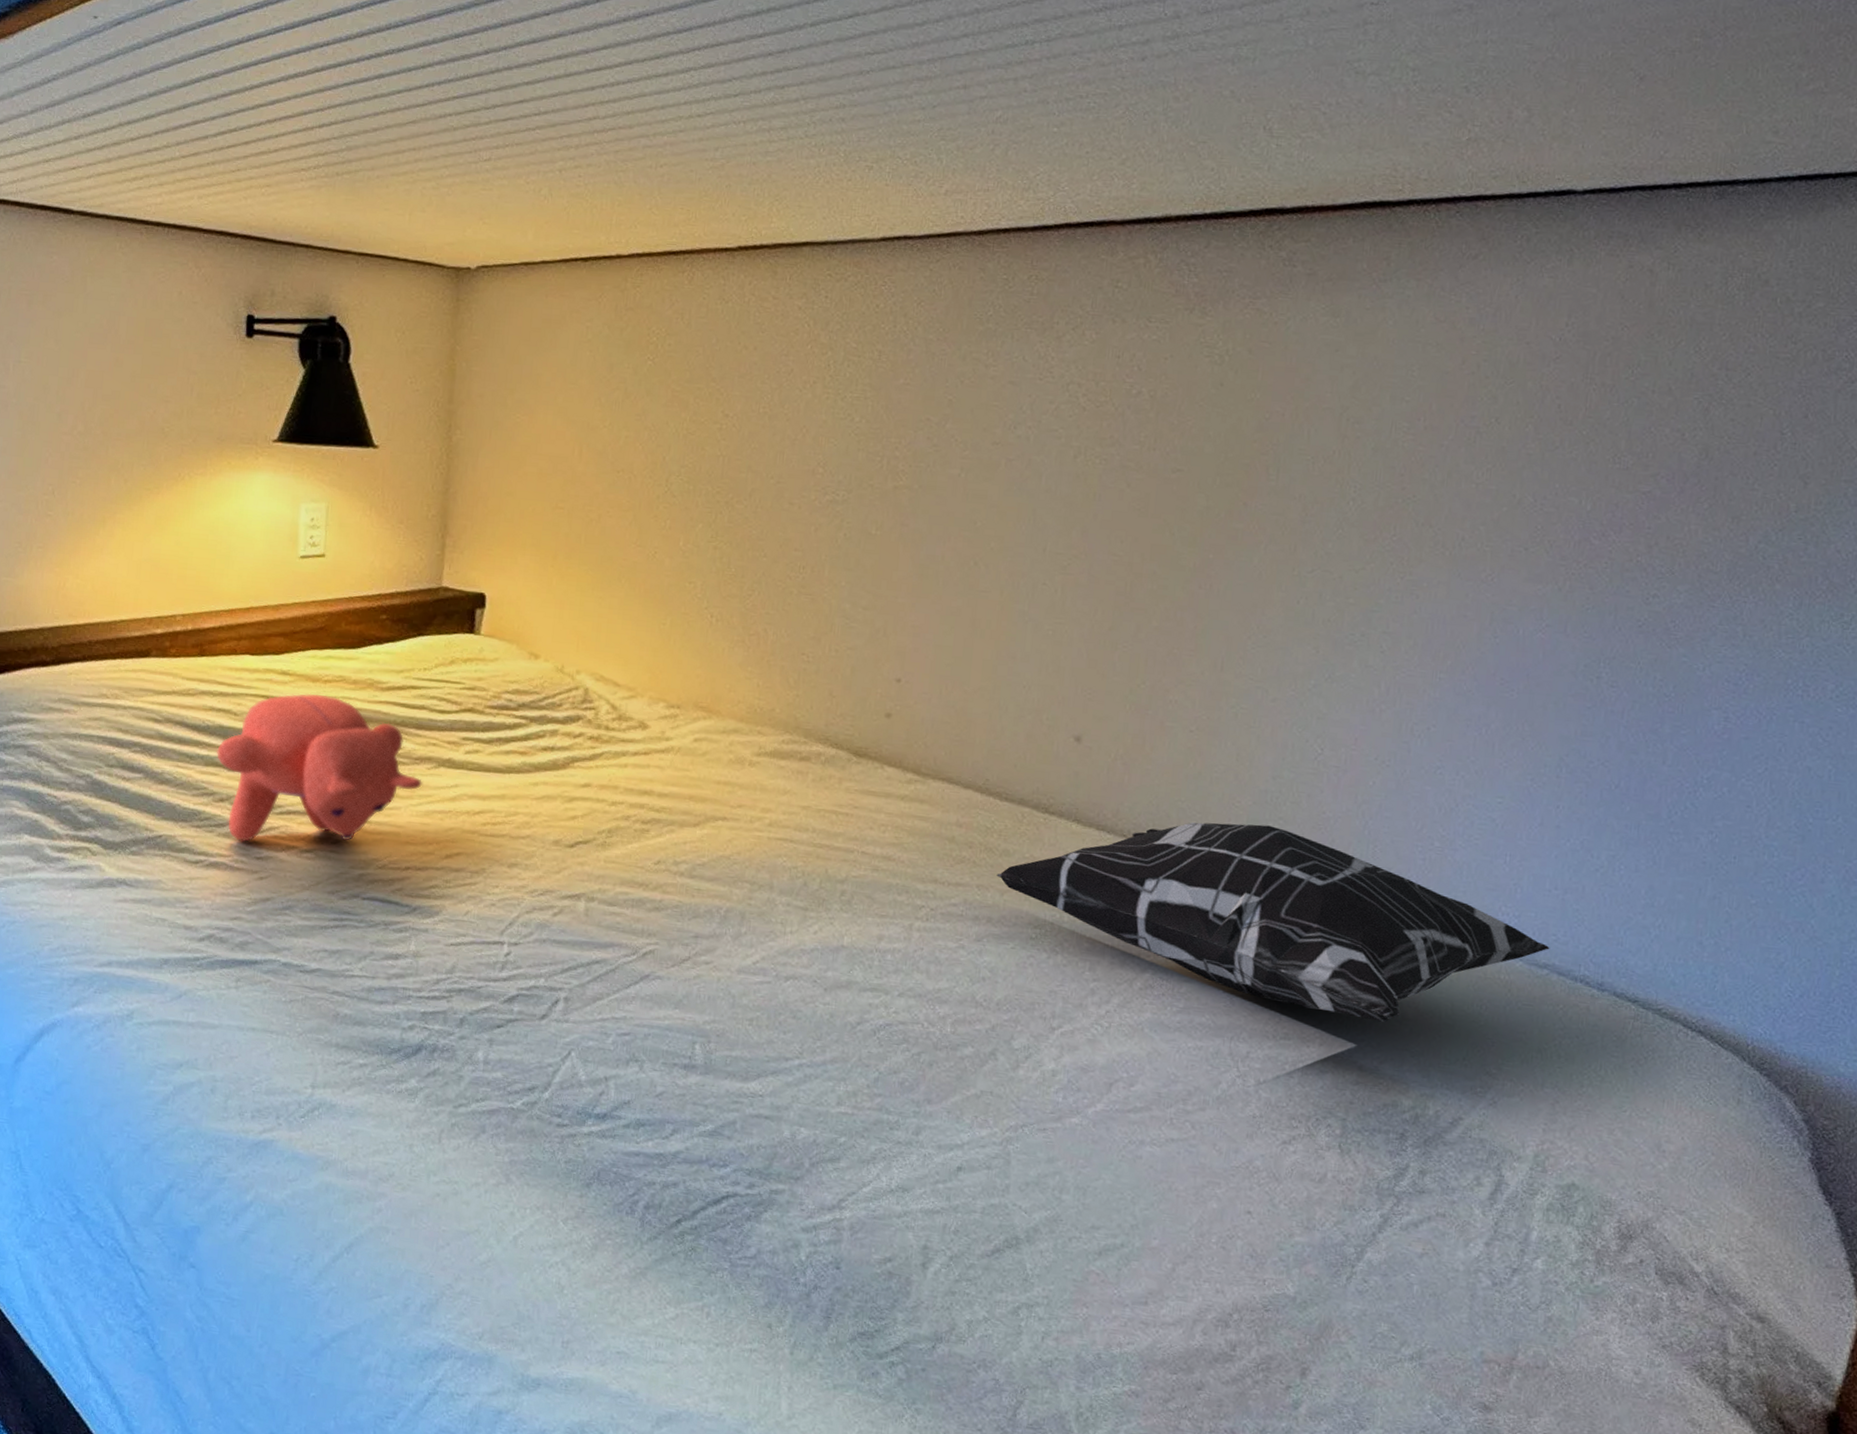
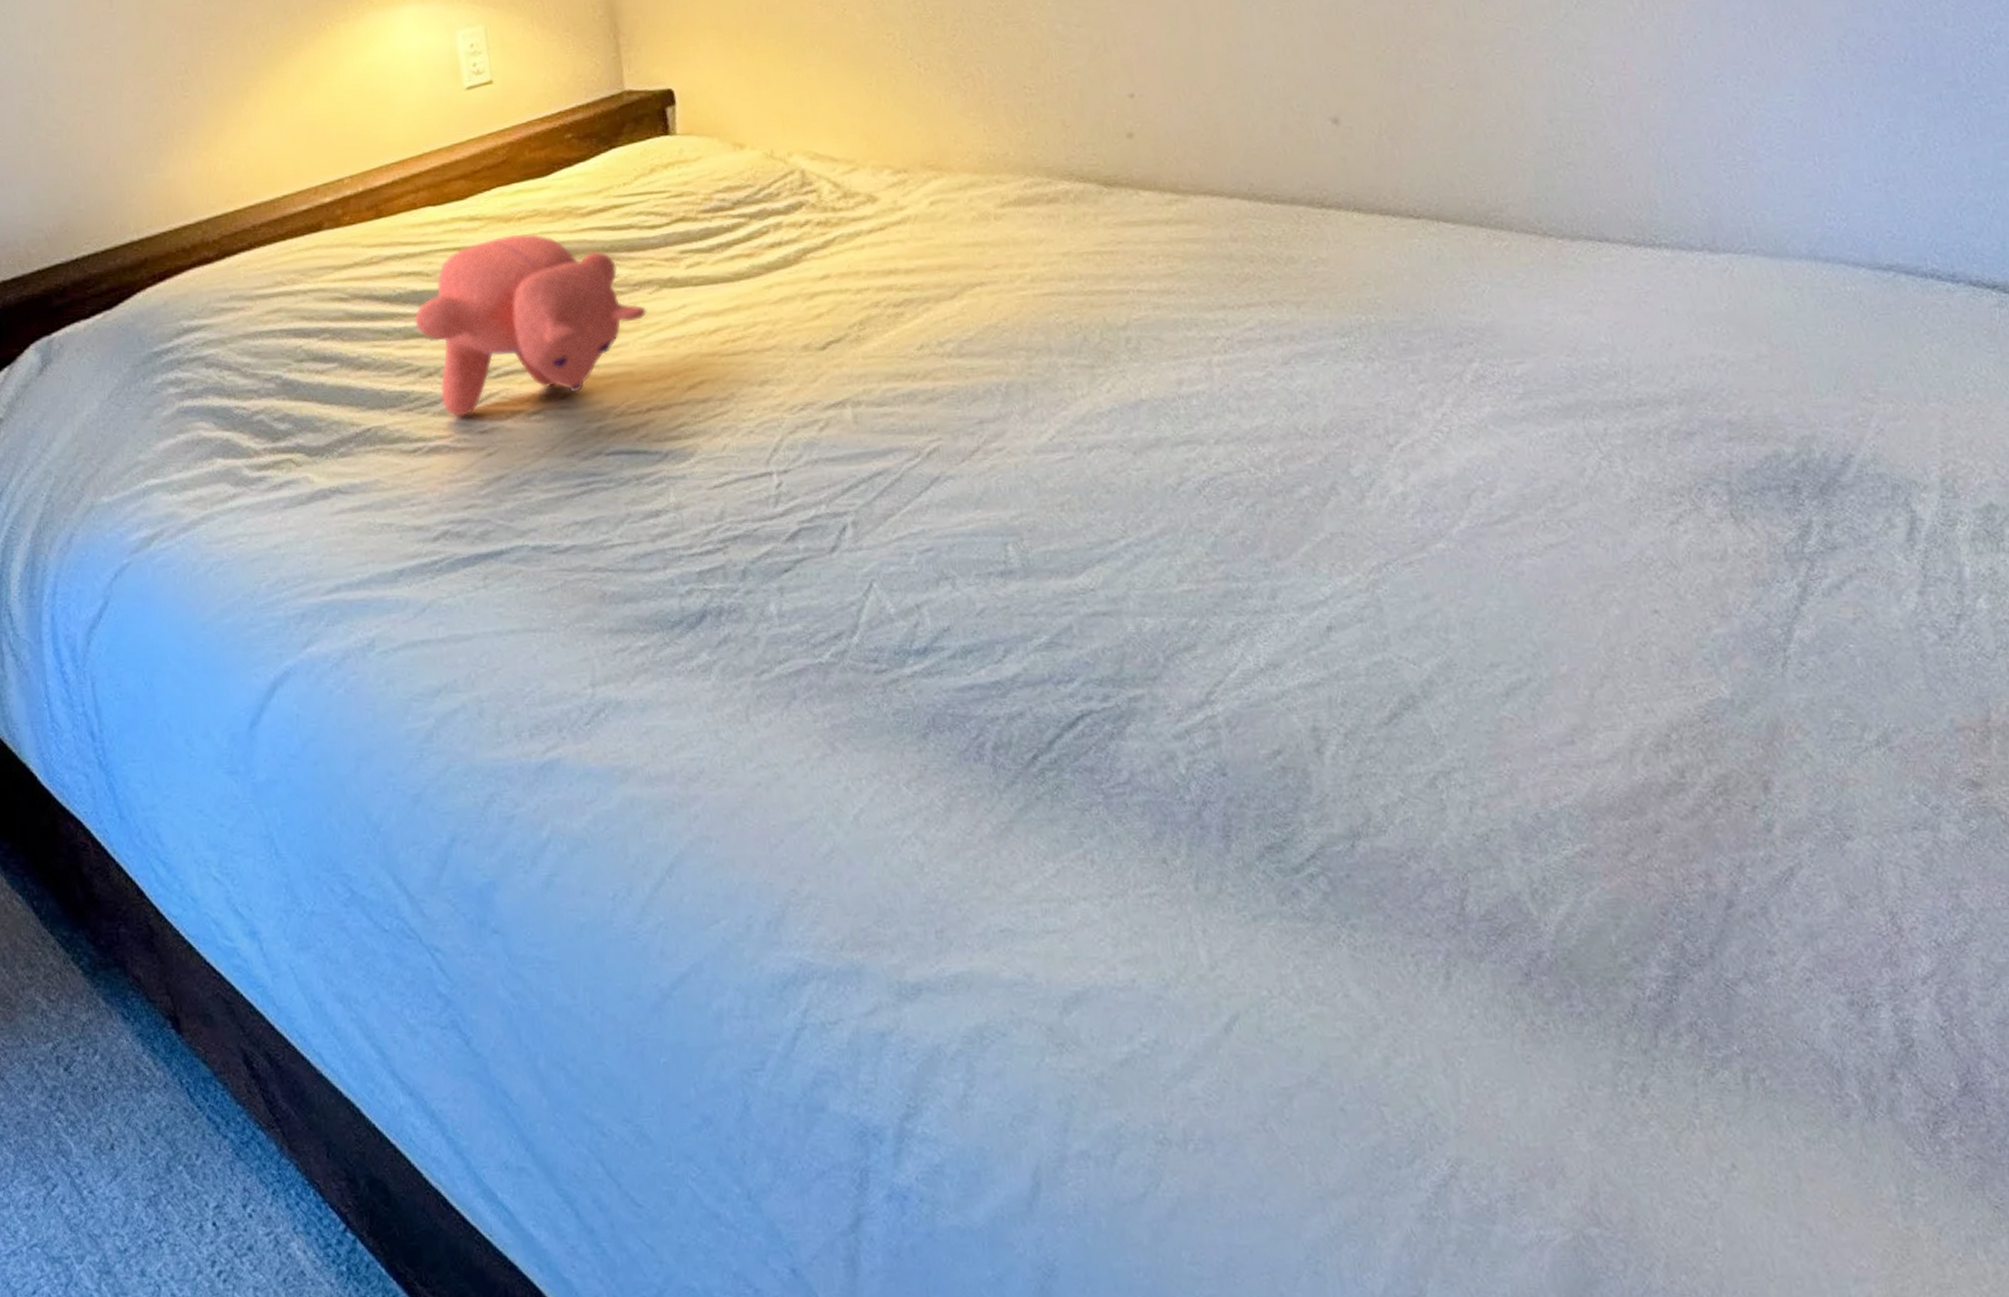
decorative pillow: present [996,822,1550,1022] -> none [1287,173,1889,366]

